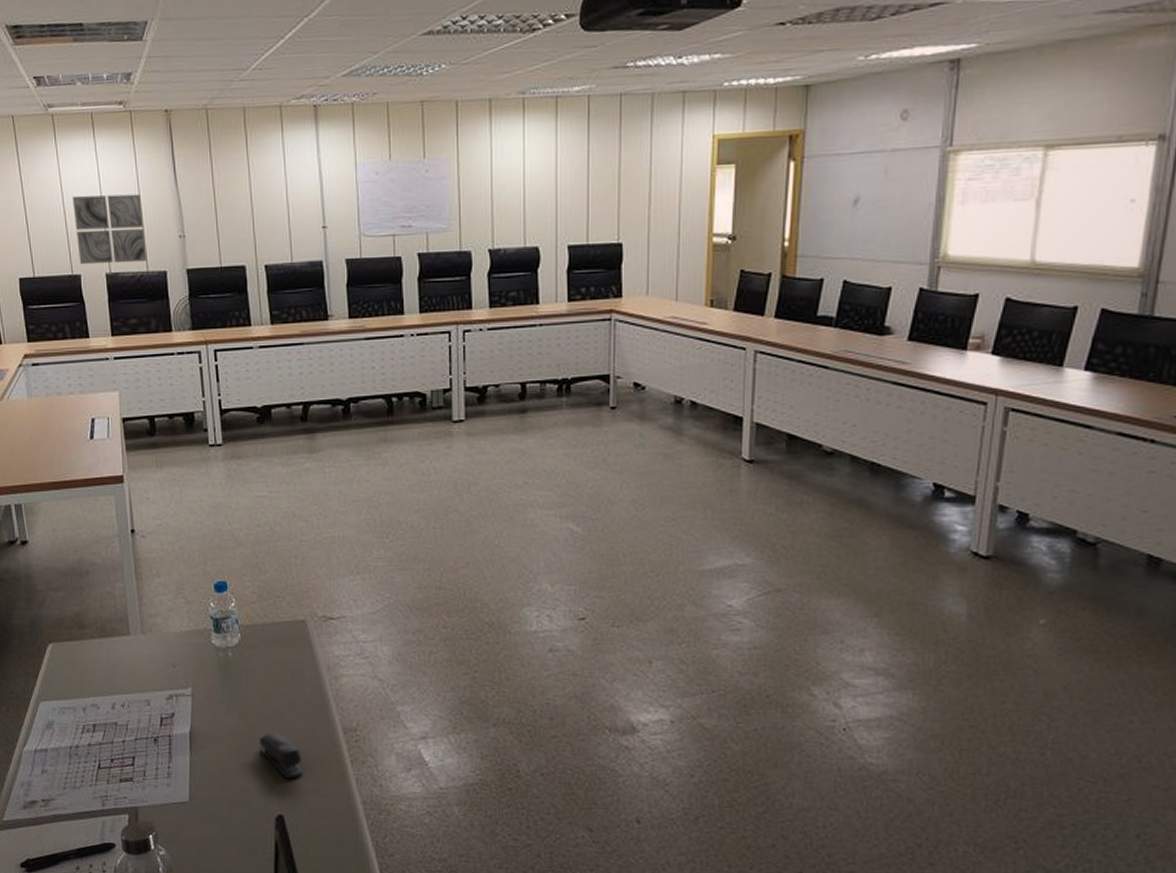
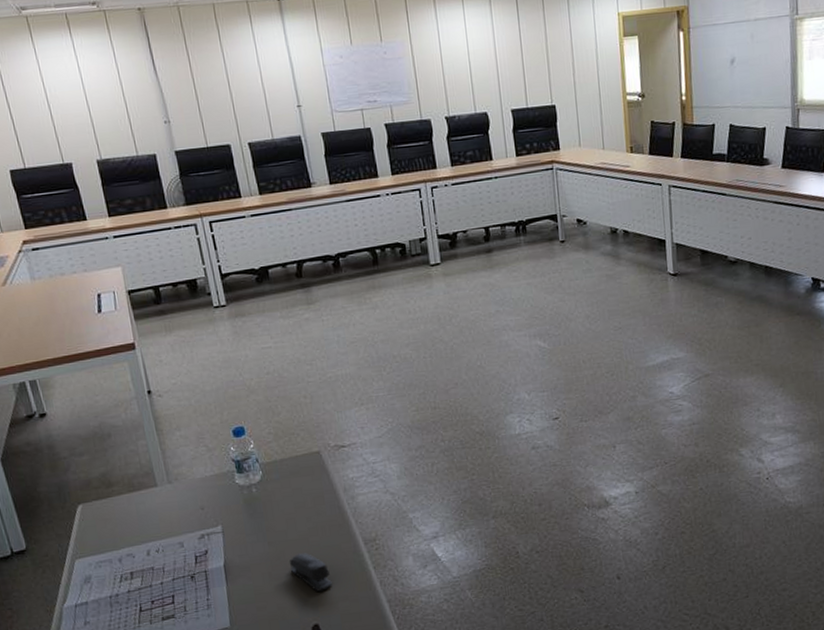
wall art: present [72,193,147,265] -> none [55,85,136,154]

